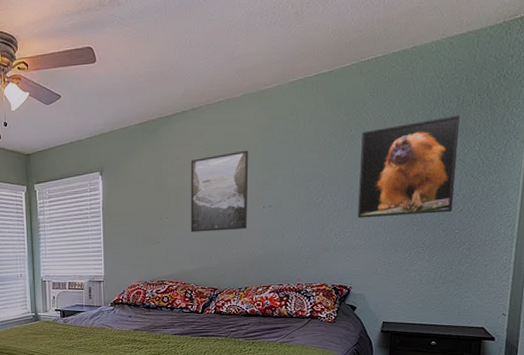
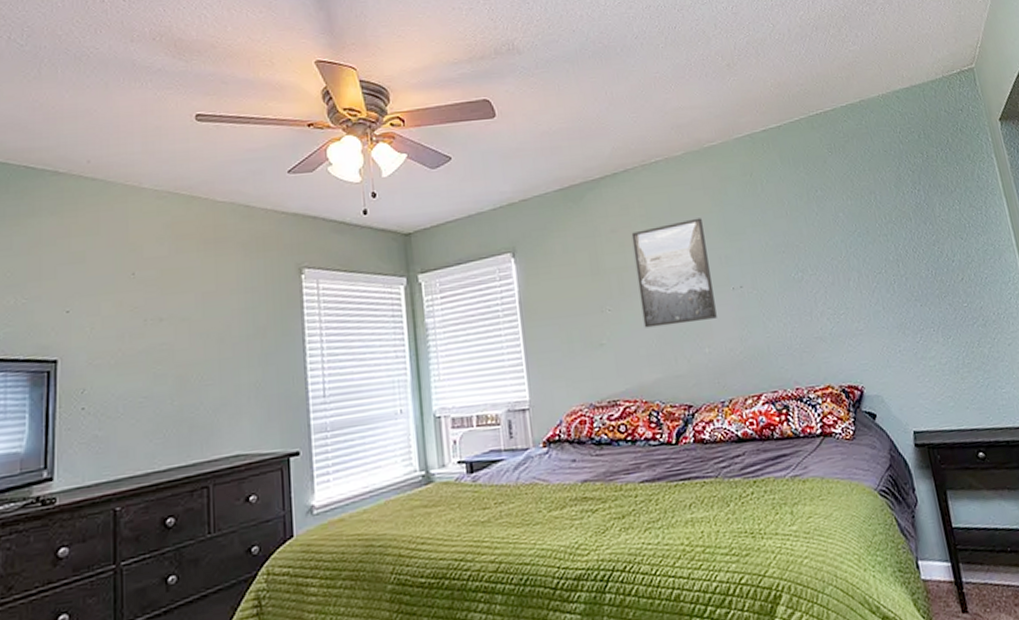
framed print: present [357,115,460,218] -> none [830,171,953,296]

